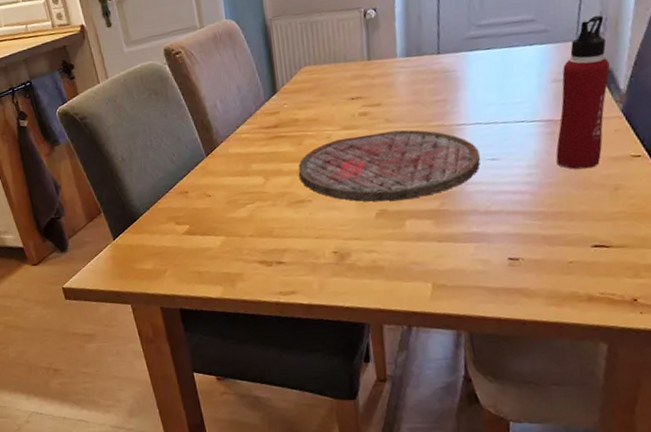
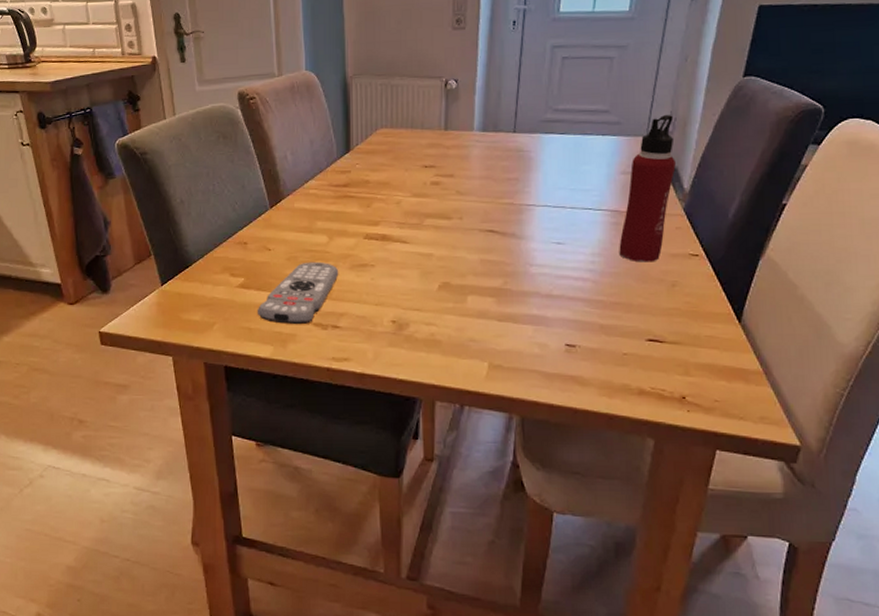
remote control: none [204,202,278,265] -> present [257,261,339,325]
cutting board: present [298,129,481,202] -> none [365,203,547,274]

